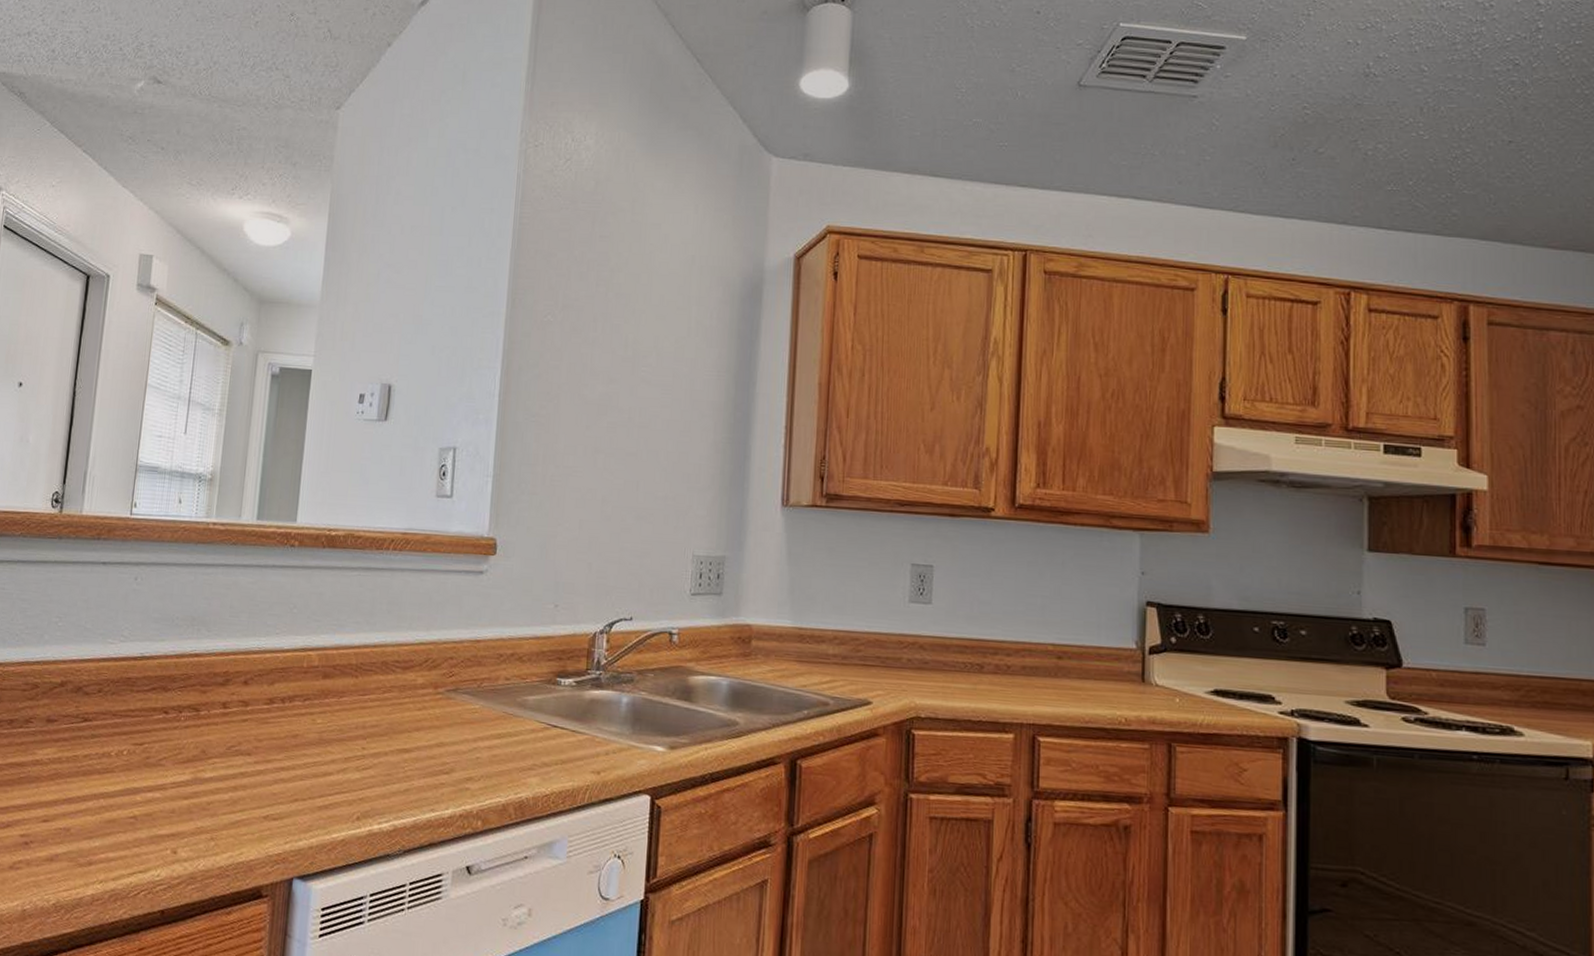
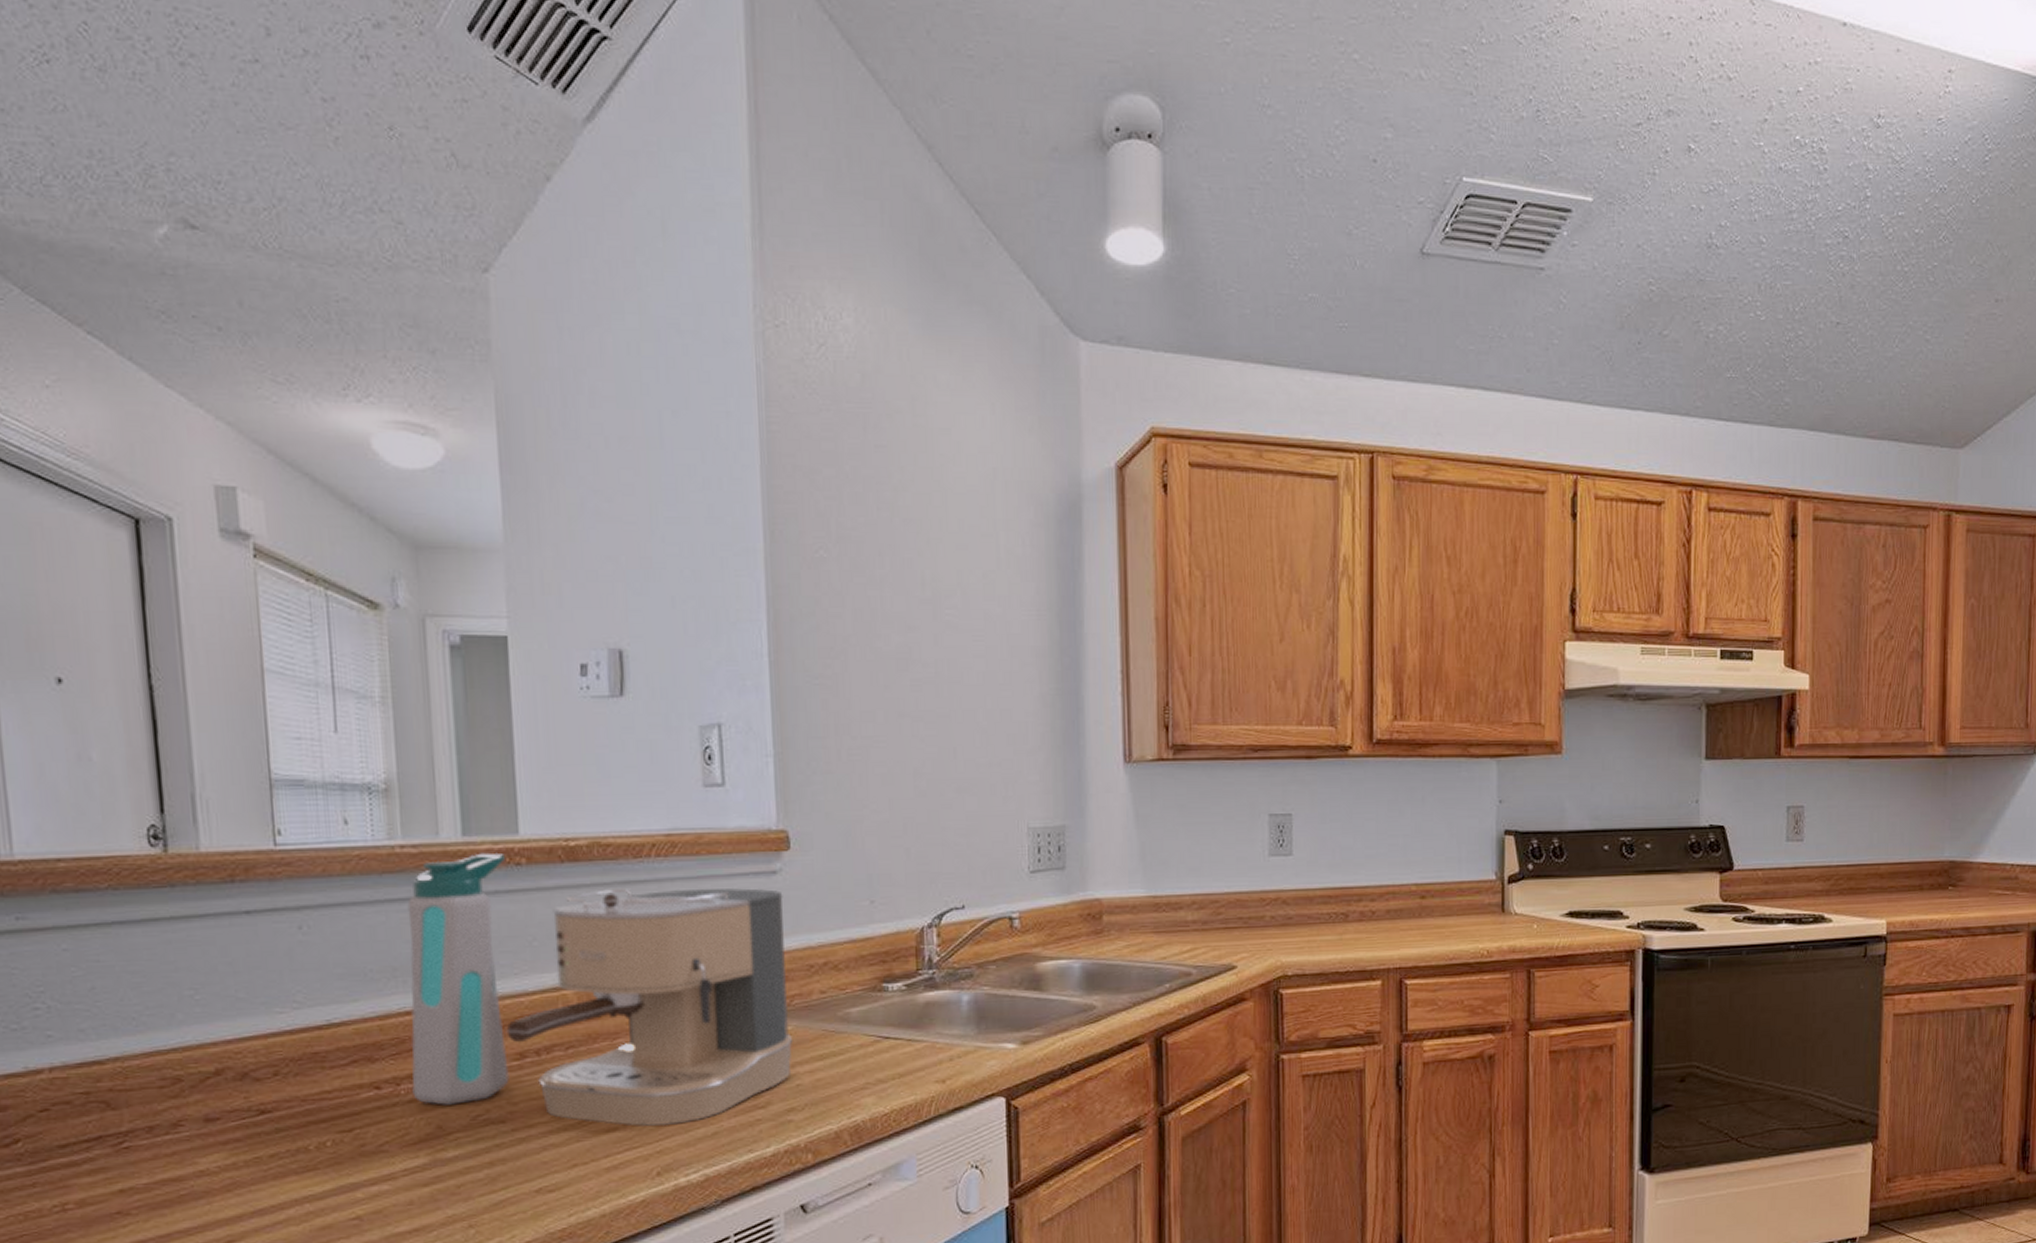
water bottle: none [189,534,285,735] -> present [407,853,509,1105]
coffee maker: none [263,572,486,778] -> present [506,888,794,1126]

